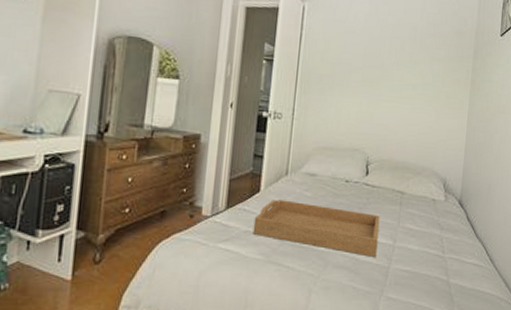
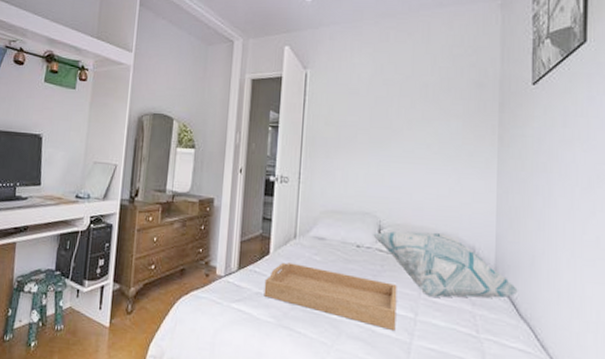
decorative pillow: none [360,166,477,225] -> present [371,231,518,298]

